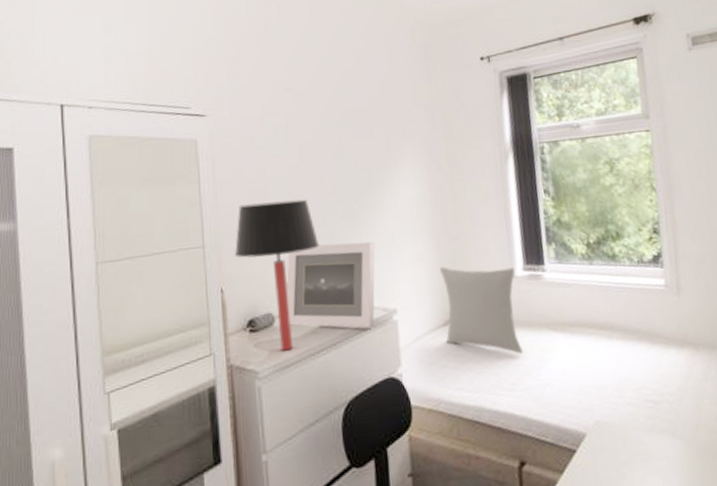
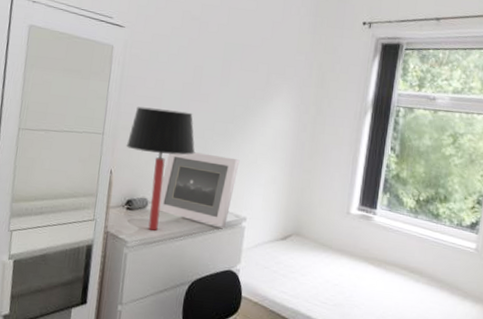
pillow: present [440,266,524,354] -> none [281,192,351,277]

